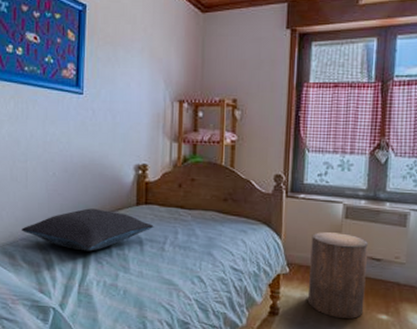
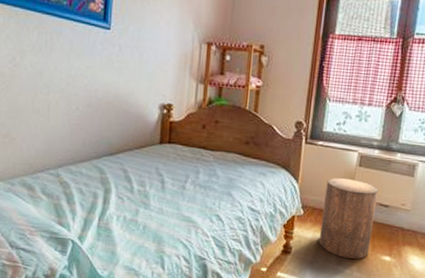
pillow: present [21,208,154,252] -> none [41,144,176,187]

